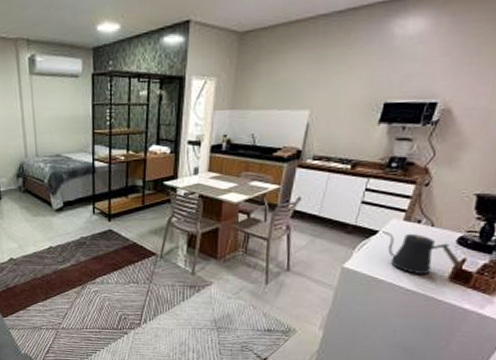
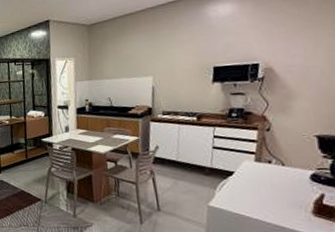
kettle: present [381,230,463,274] -> none [237,171,323,210]

